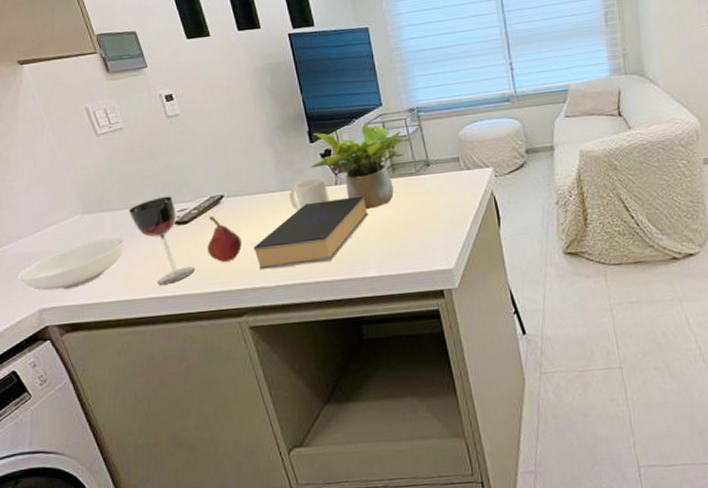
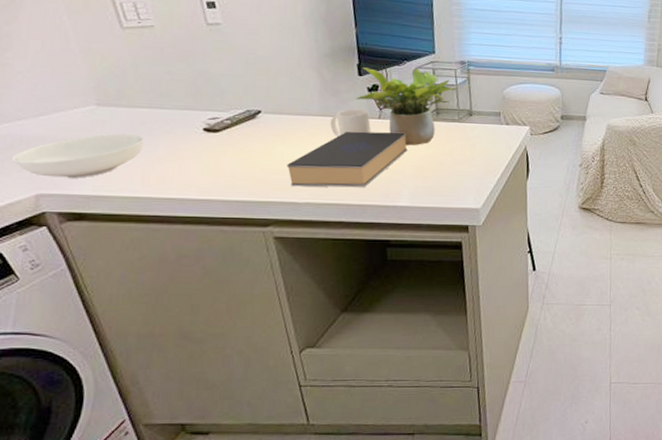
wineglass: present [128,196,195,285] -> none [152,102,222,187]
fruit: present [207,215,242,262] -> none [237,128,275,174]

